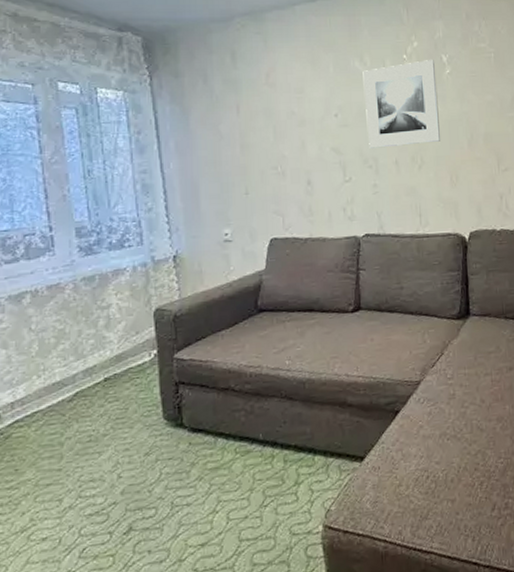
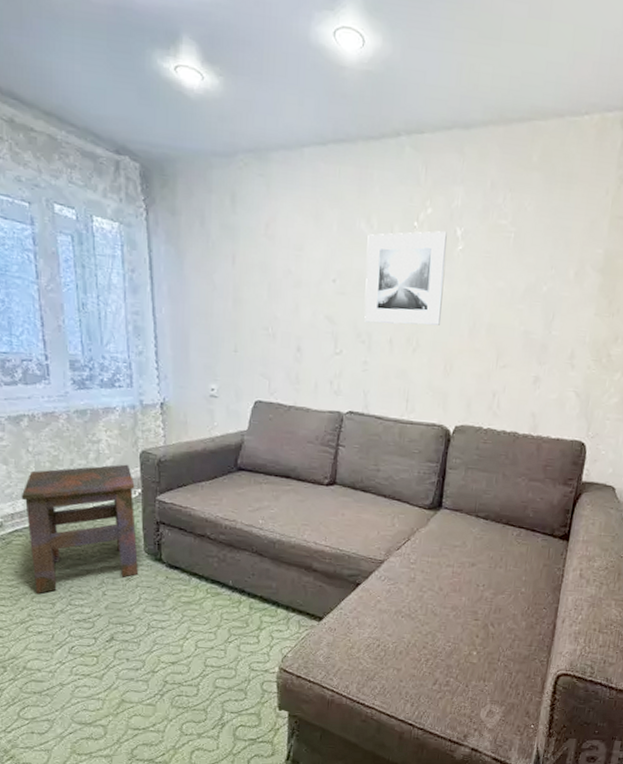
side table: none [22,326,157,491] -> present [21,464,138,594]

